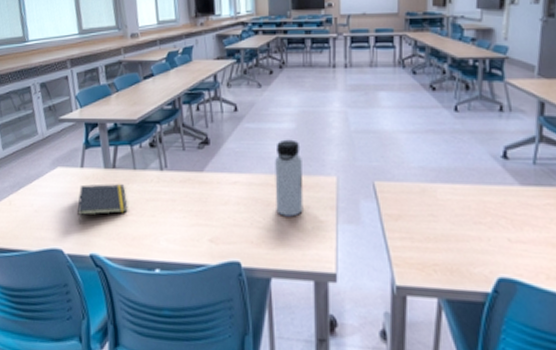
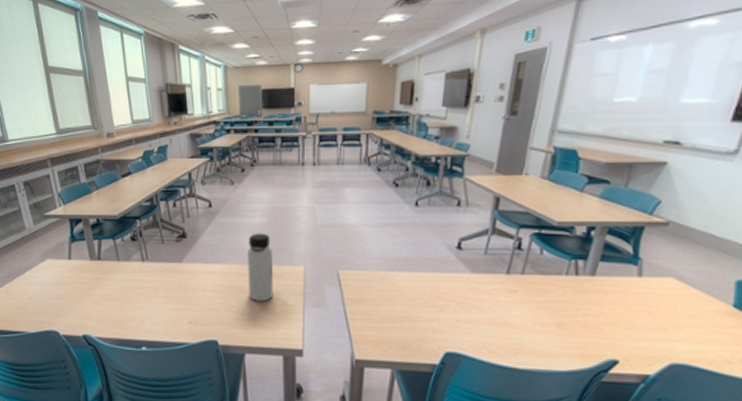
notepad: present [77,184,128,224] -> none [68,274,114,309]

